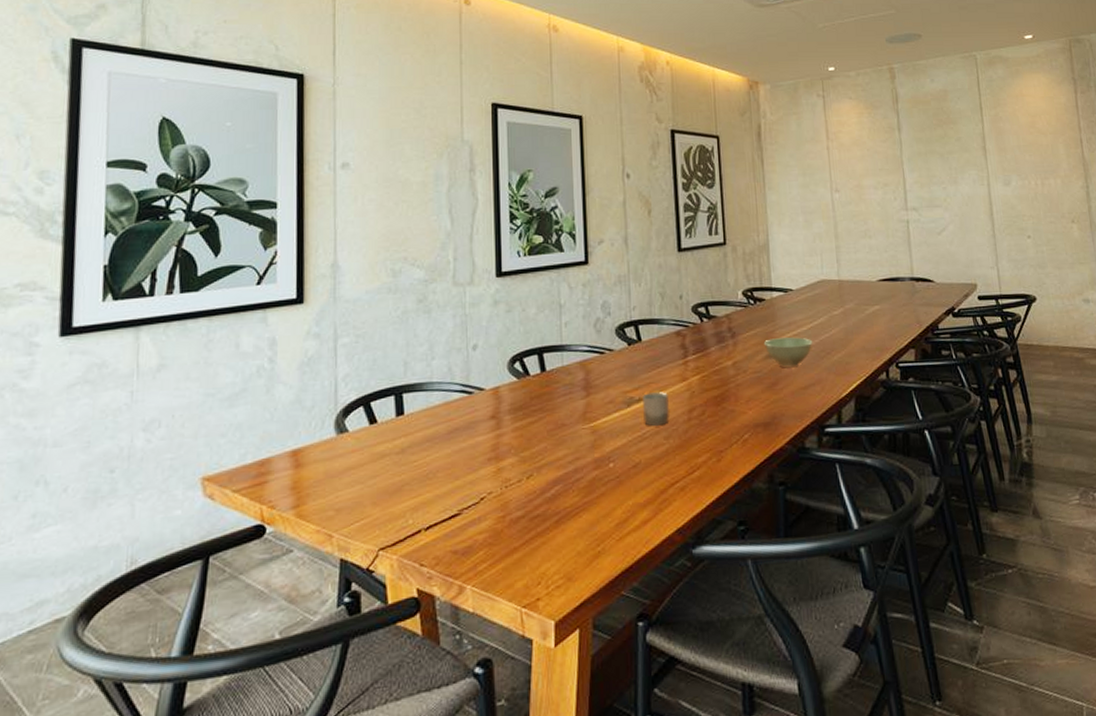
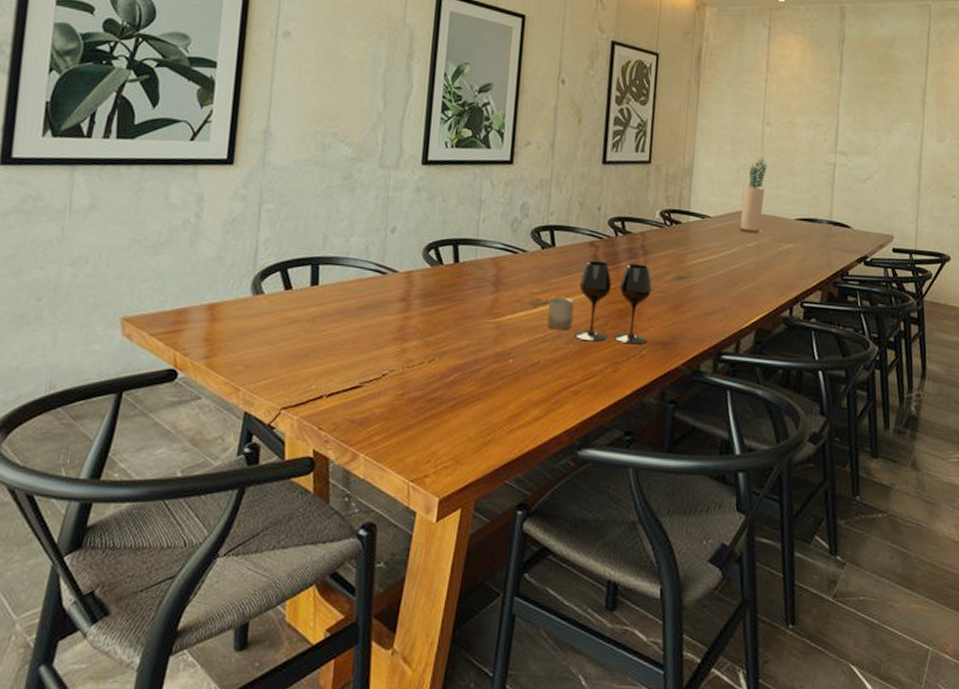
wine glass: none [671,346,747,434] -> present [574,260,652,345]
bowl: present [763,337,813,368] -> none [674,261,723,293]
vase: none [822,224,845,301] -> present [740,157,767,234]

